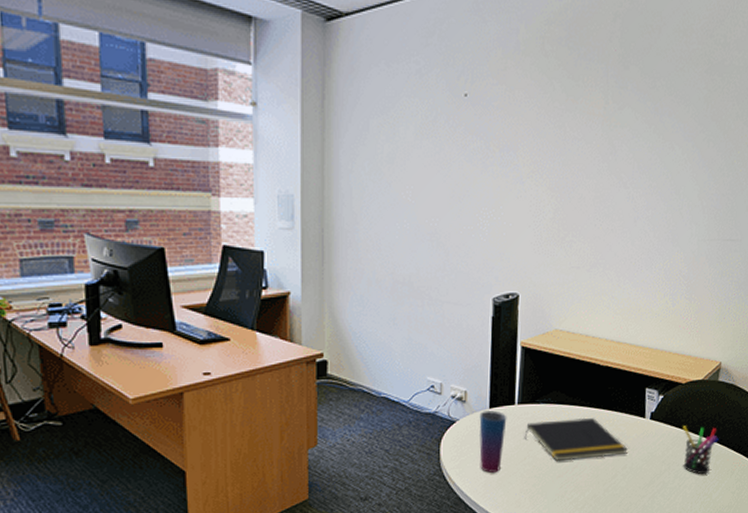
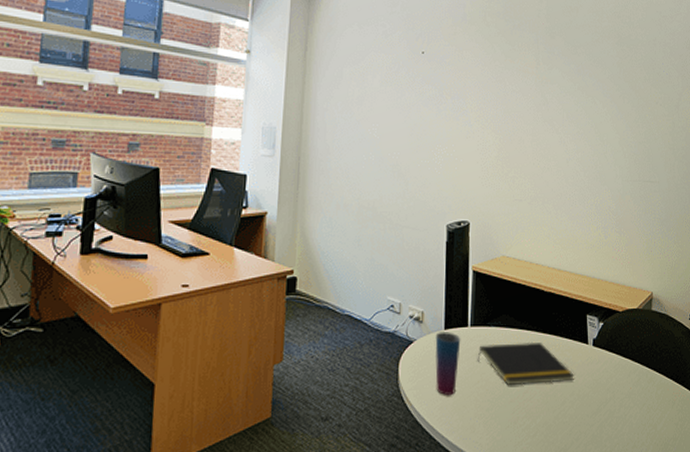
pen holder: present [683,426,719,475] -> none [624,353,658,404]

